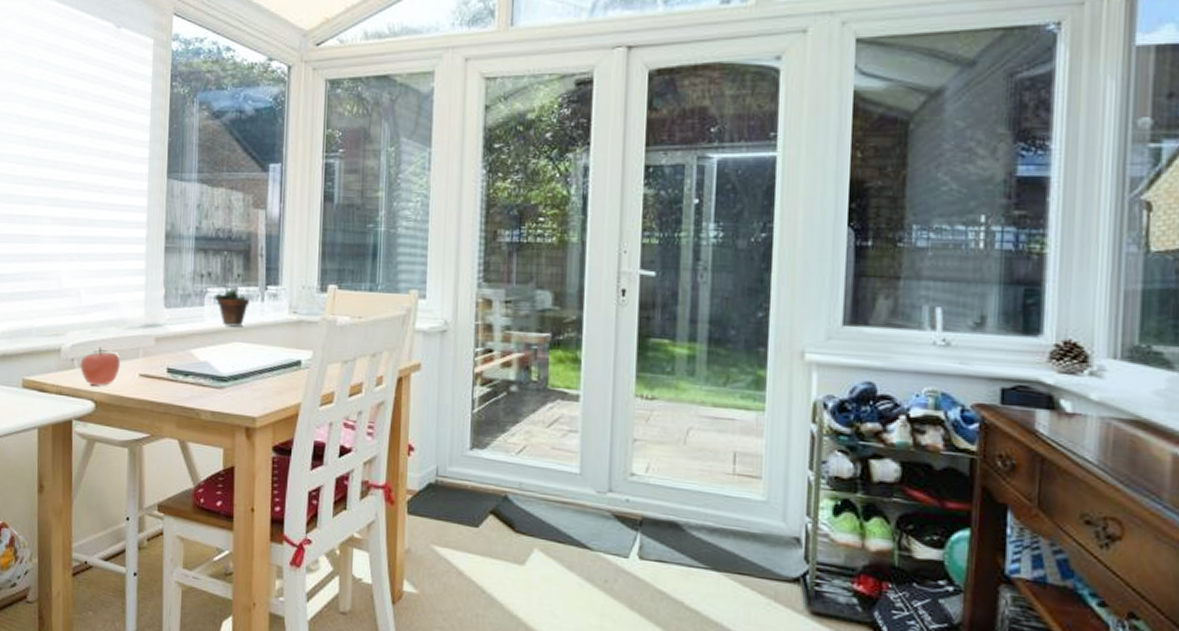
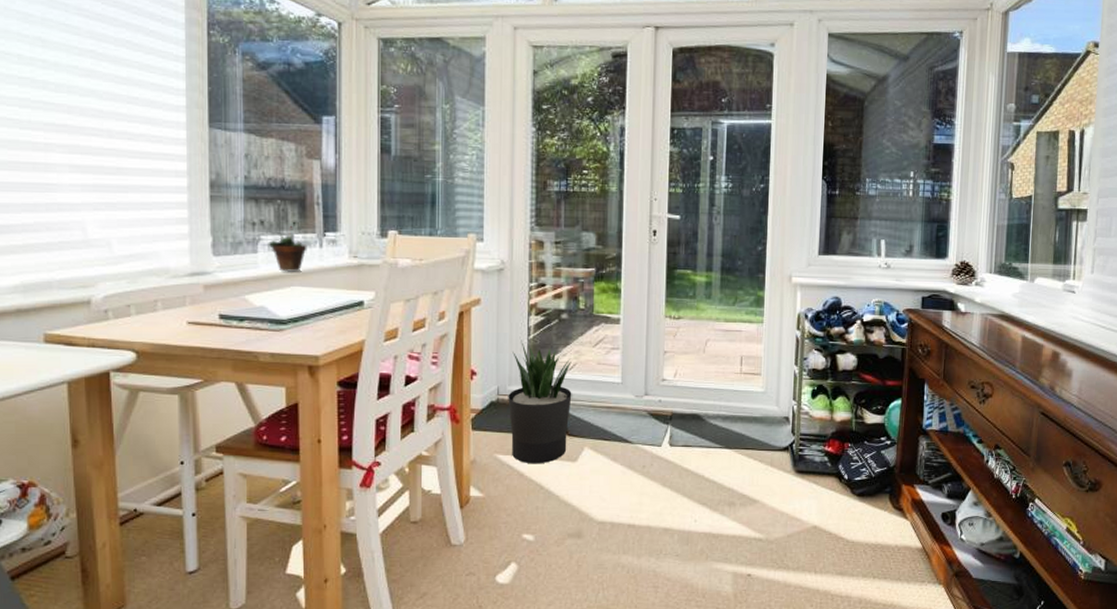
fruit: present [80,347,120,386] -> none [116,297,164,336]
planter: none [447,413,521,563] -> present [508,339,572,464]

